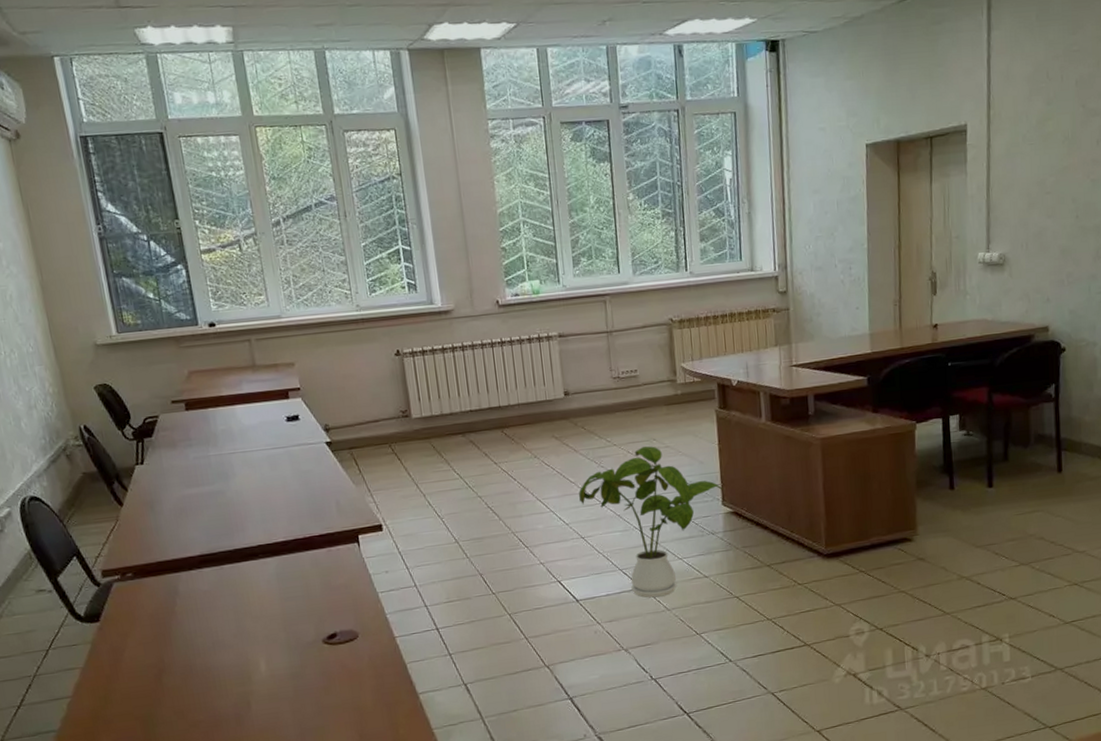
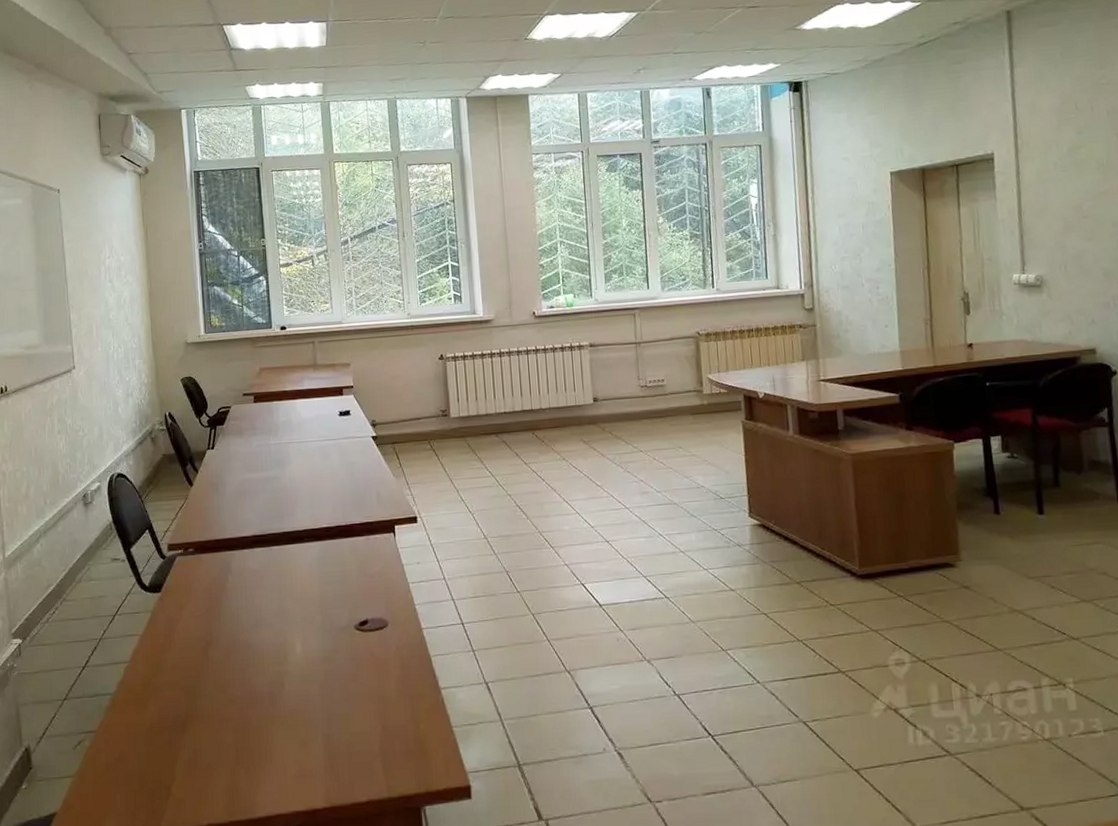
house plant: present [578,445,723,598] -> none [604,453,750,608]

